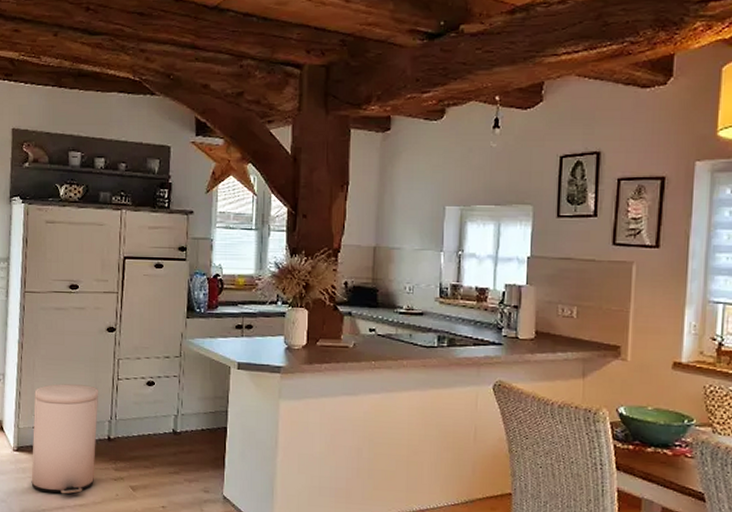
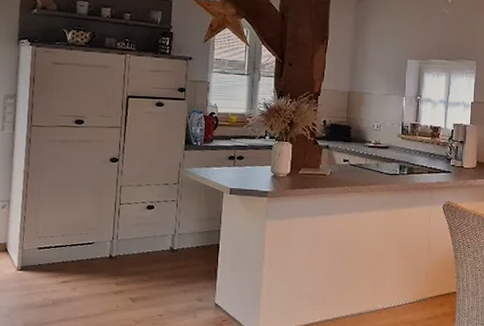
pedal bin: present [31,383,99,494] -> none [34,208,102,308]

